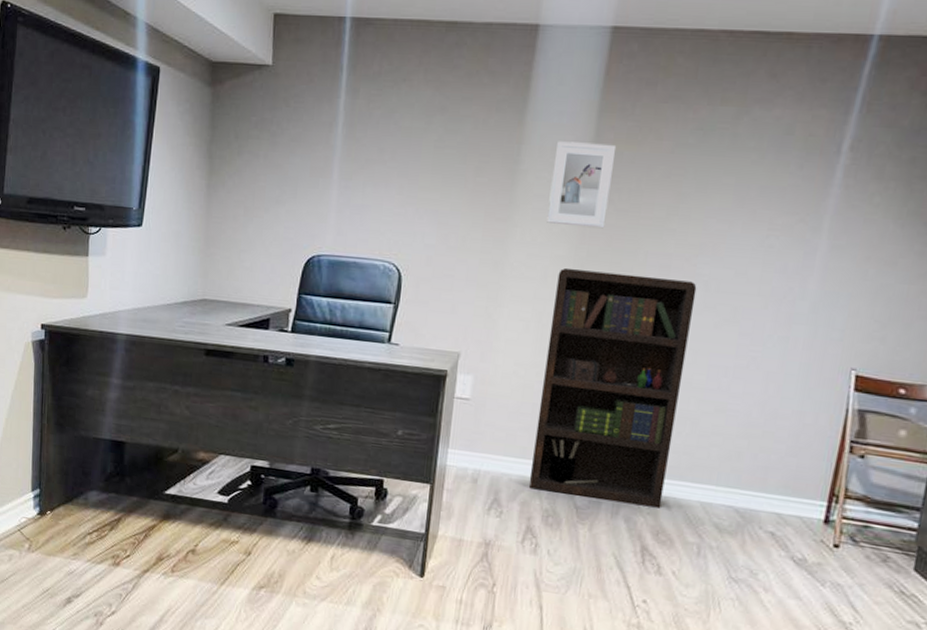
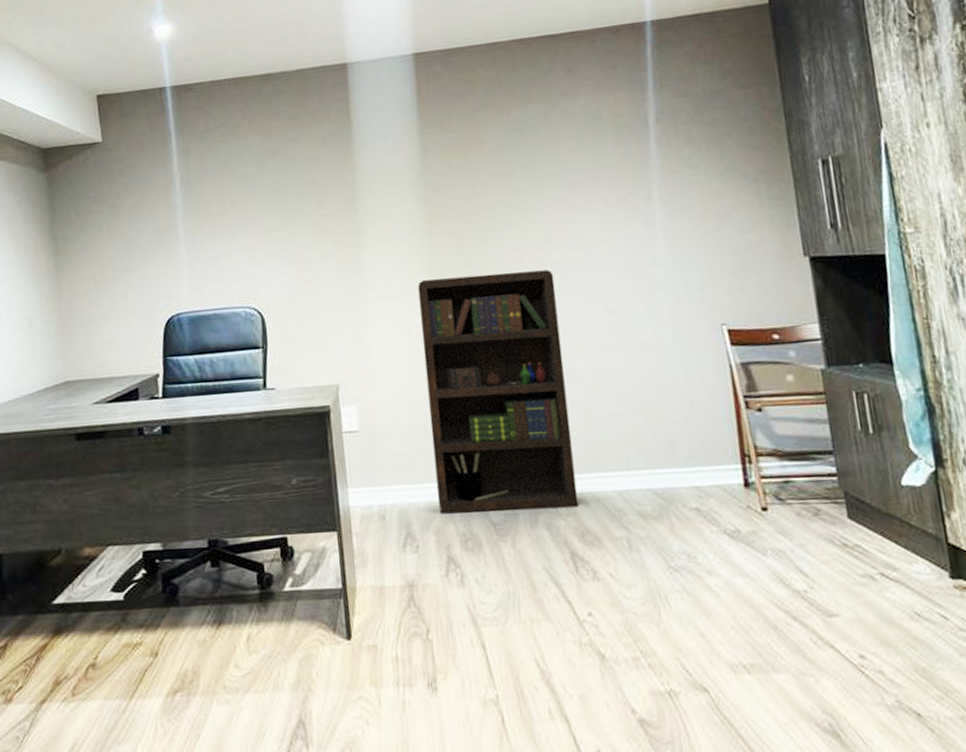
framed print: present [546,141,617,229] -> none [388,156,452,240]

